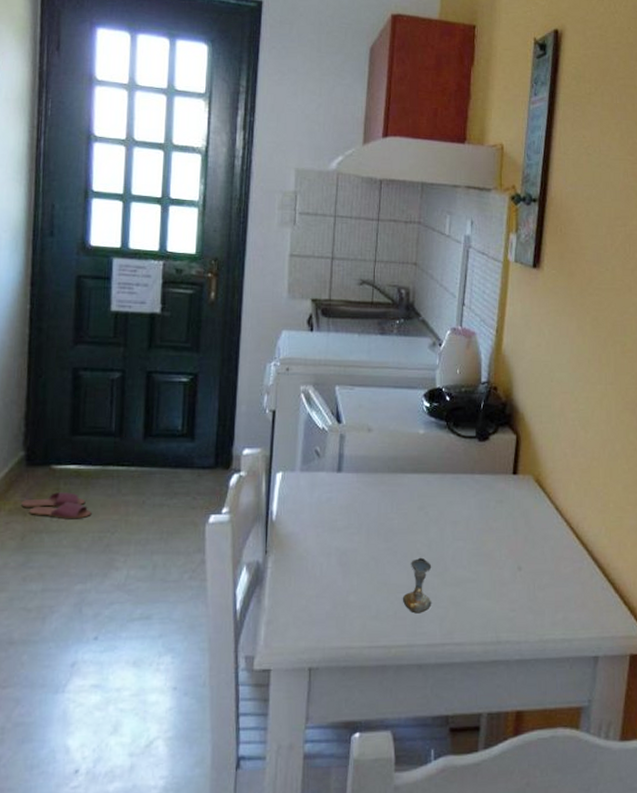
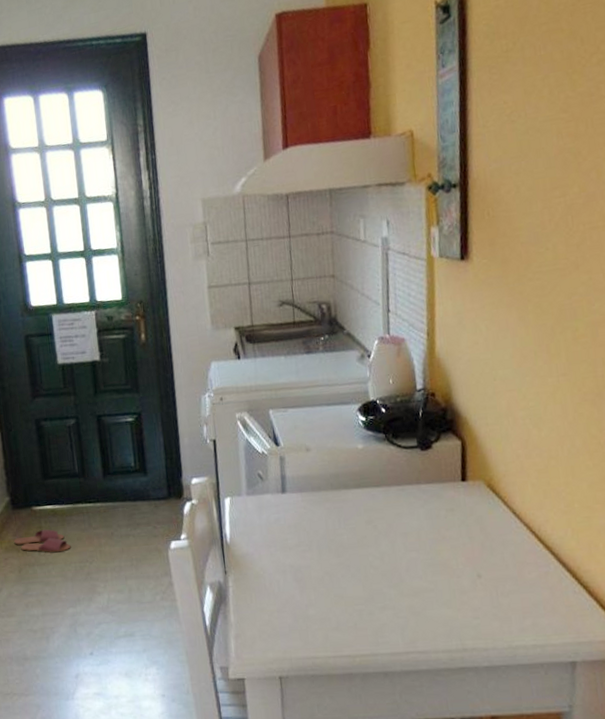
spoon: present [402,557,432,614] -> none [360,570,391,624]

